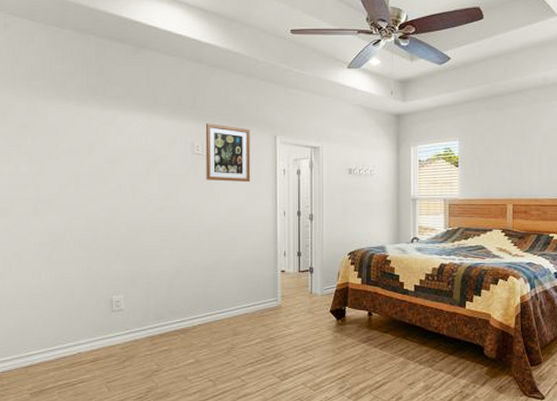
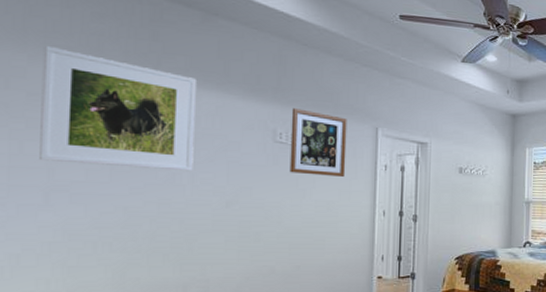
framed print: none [27,87,134,183] -> present [39,46,196,171]

